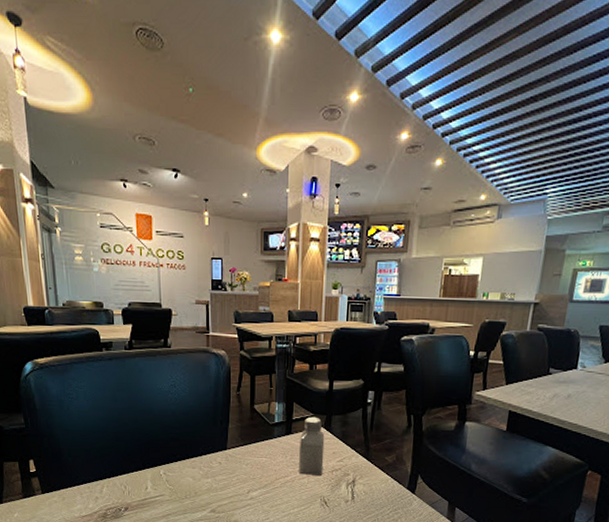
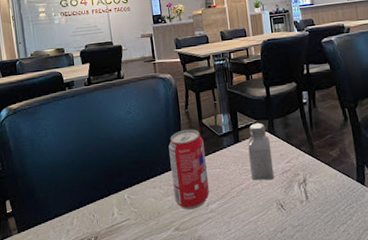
beverage can: none [214,413,252,494] -> present [168,129,209,210]

